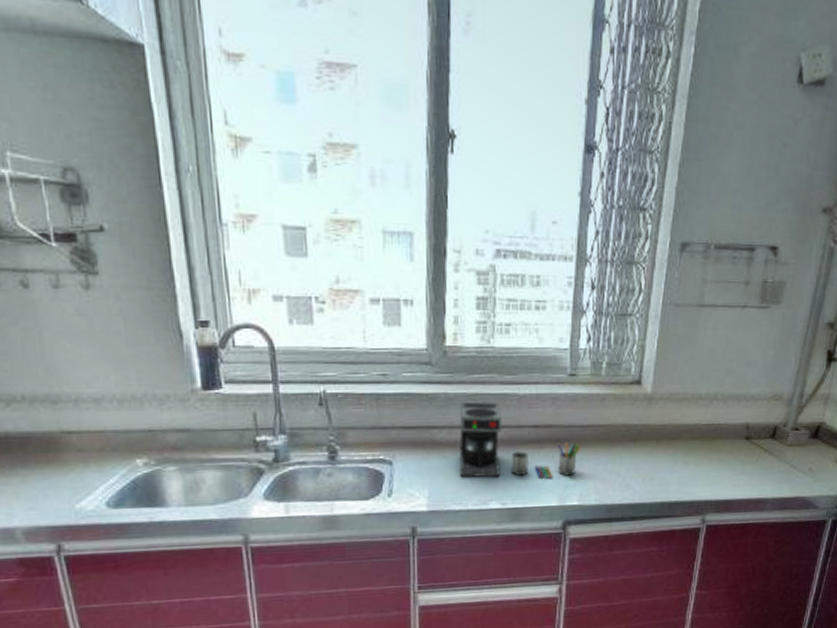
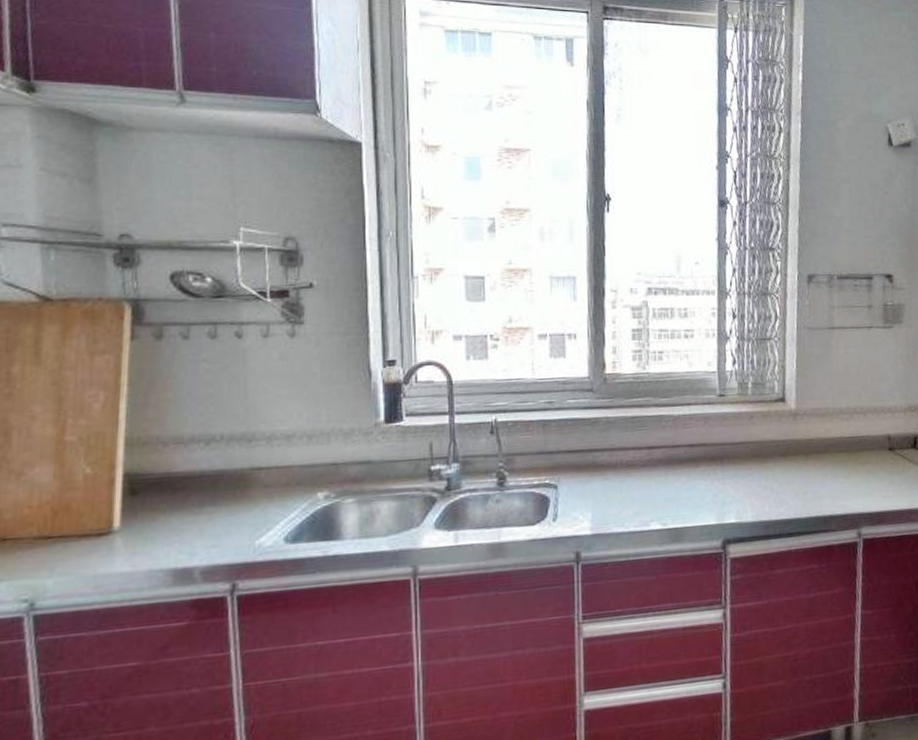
coffee maker: present [459,402,582,479] -> none [620,424,735,499]

